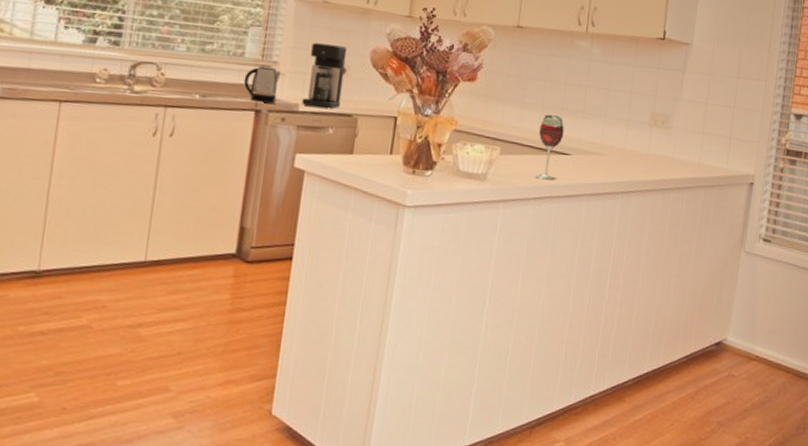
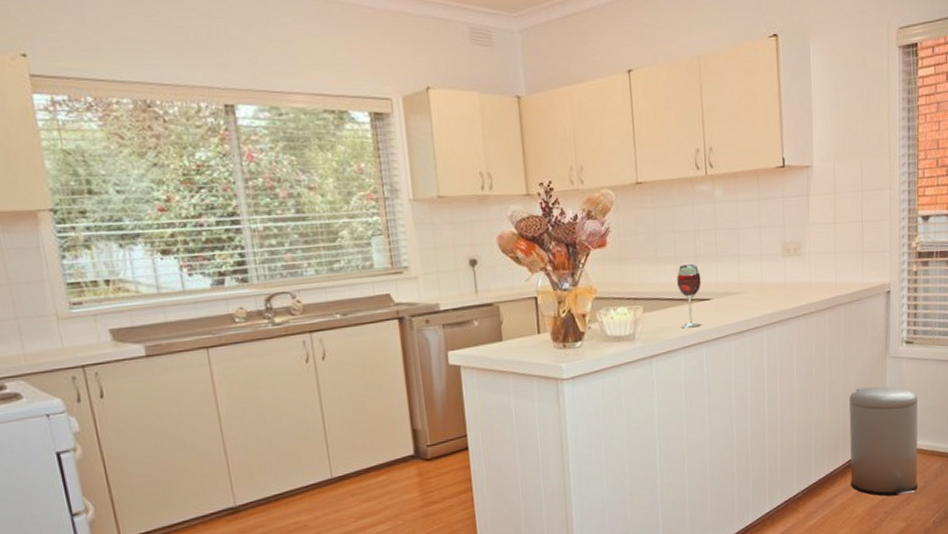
kettle: present [243,65,281,104] -> none [379,272,416,311]
coffee maker: present [301,43,347,109] -> none [437,238,479,304]
pedal bin: none [685,278,769,408] -> present [849,386,918,497]

